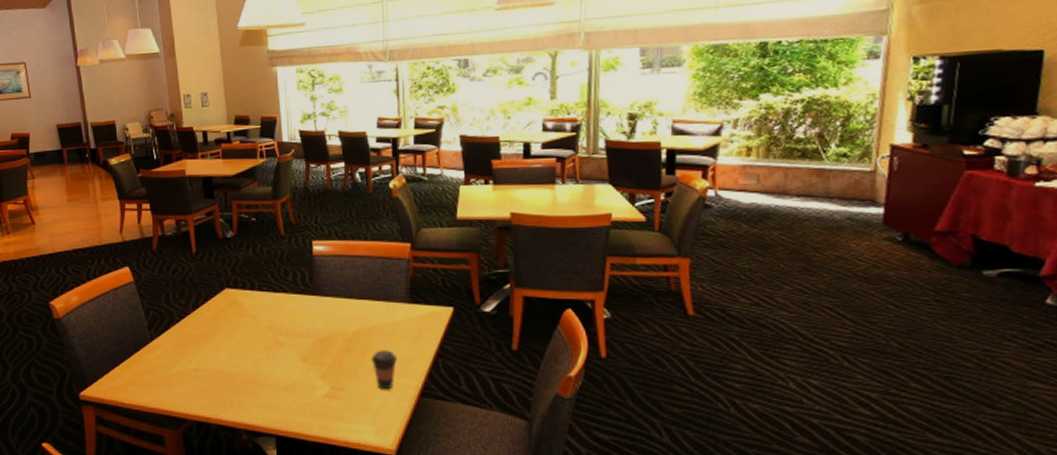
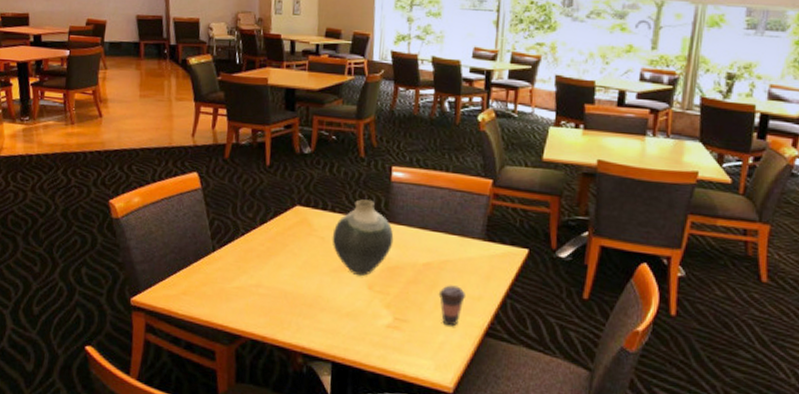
vase: none [262,276,322,349] -> present [332,199,394,276]

